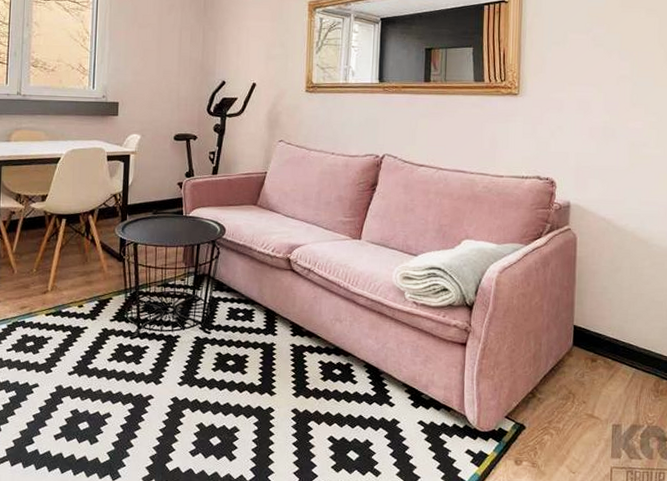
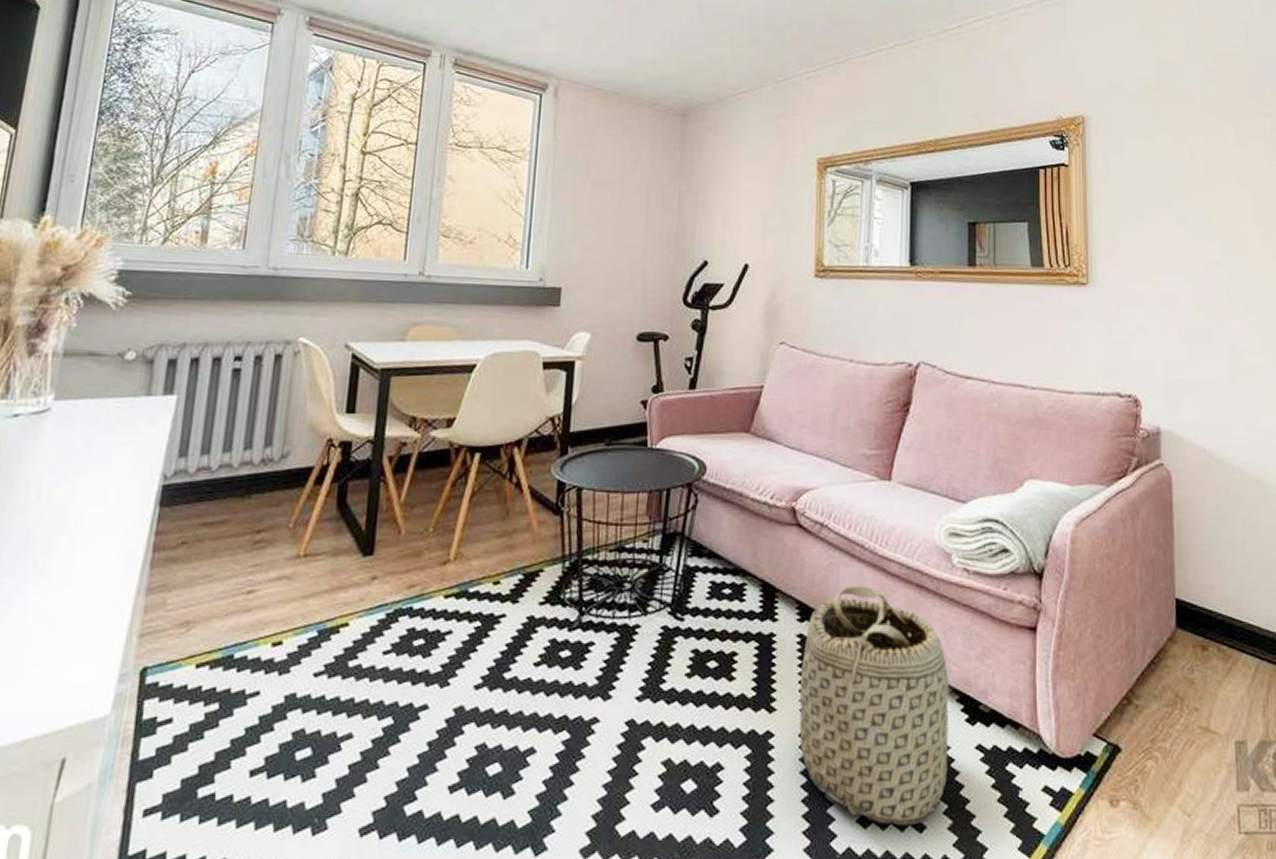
basket: none [292,312,401,472] -> present [799,585,950,827]

